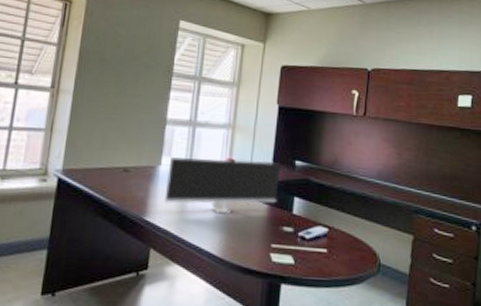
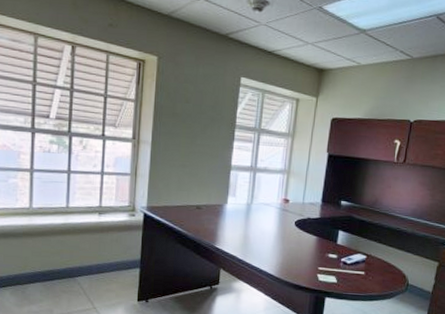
monitor: present [164,157,282,214] -> none [231,197,329,244]

